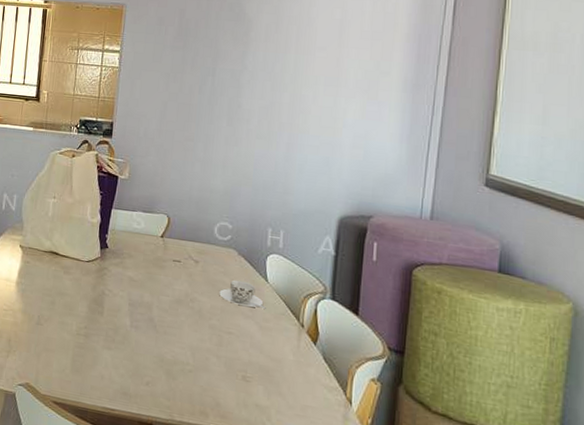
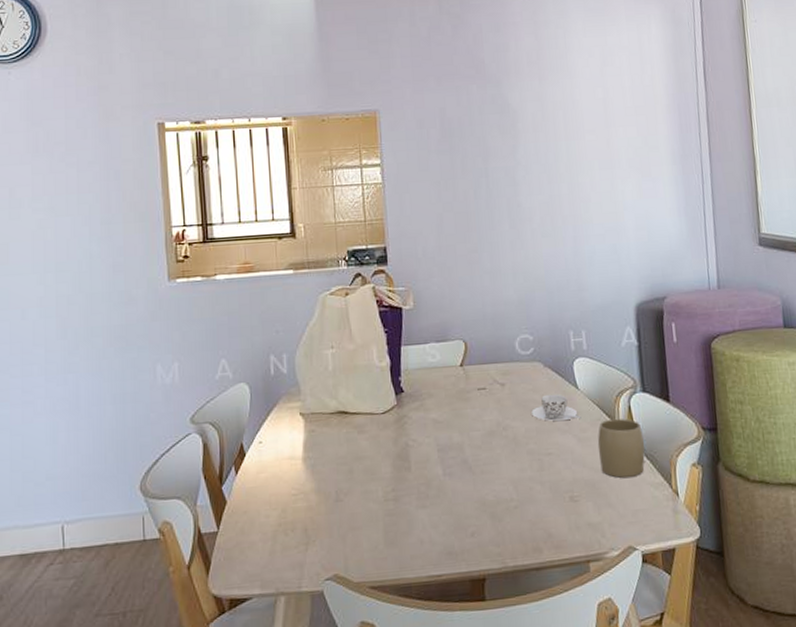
mug: none [277,316,326,375] -> present [597,418,645,478]

